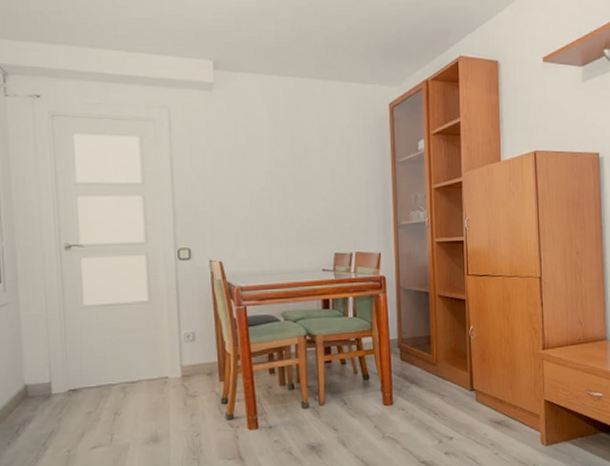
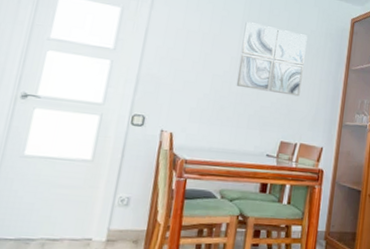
wall art: none [273,128,346,202] -> present [236,22,308,97]

